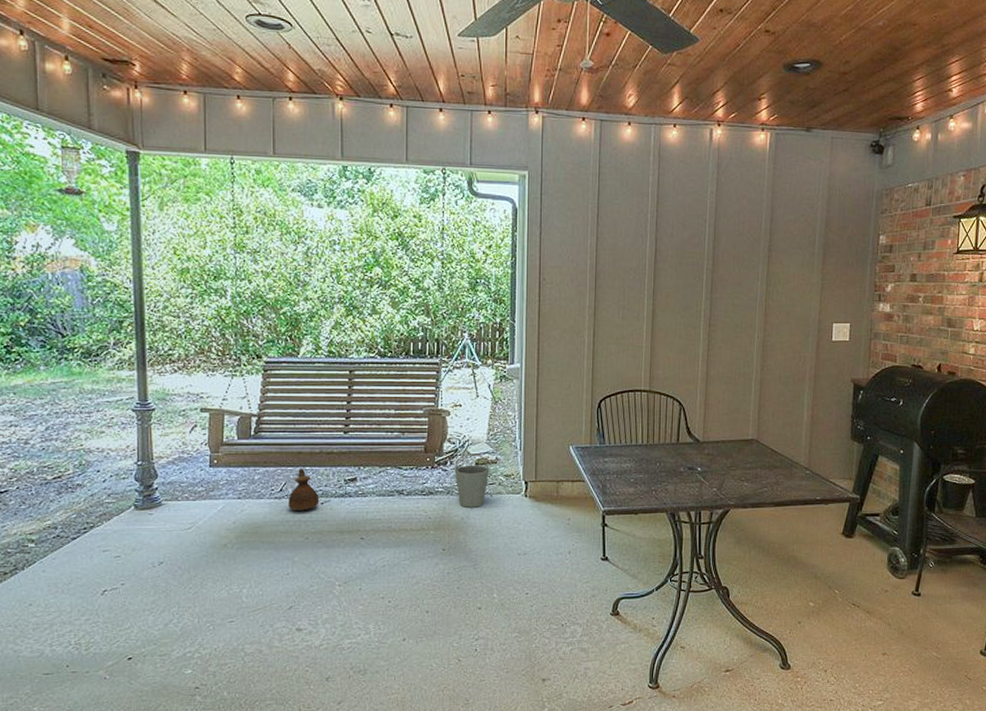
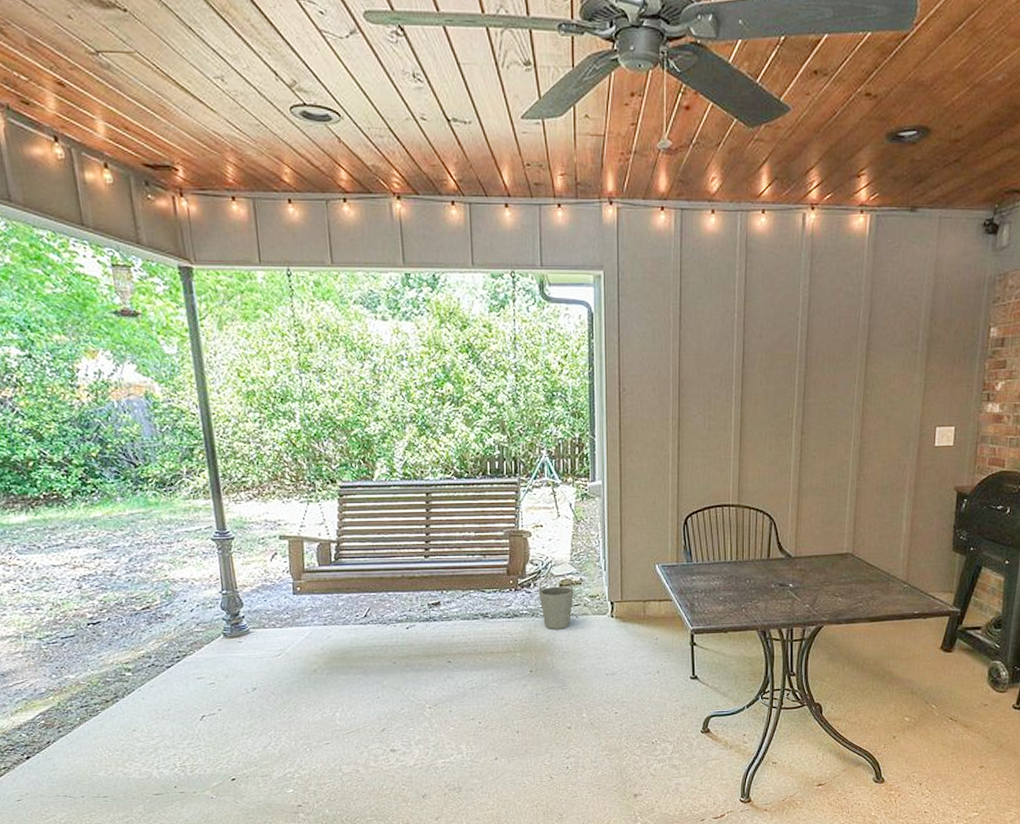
ceramic jug: present [288,468,320,511] -> none [373,593,405,636]

